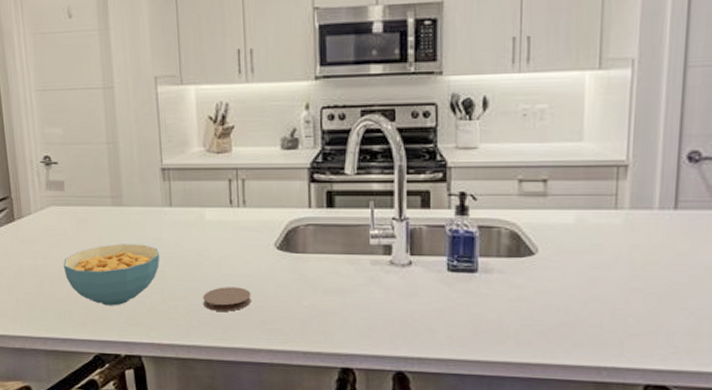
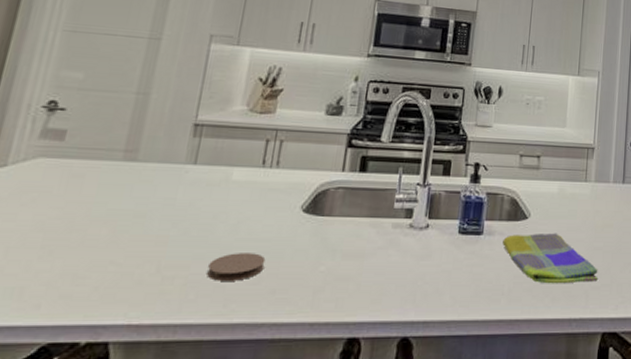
cereal bowl: present [63,244,160,306] -> none [30,204,168,280]
dish towel: none [503,271,637,329] -> present [502,233,598,284]

